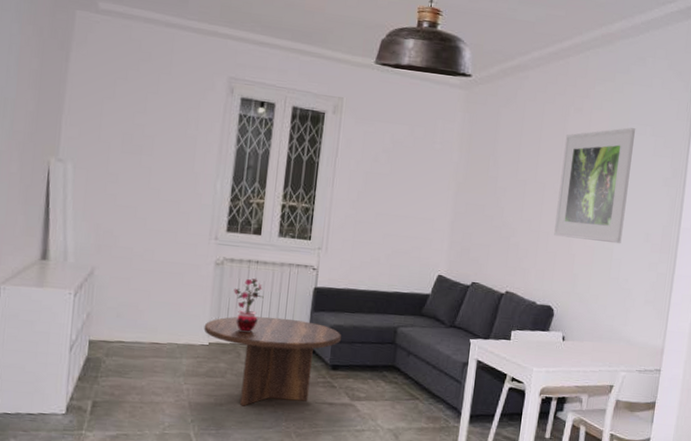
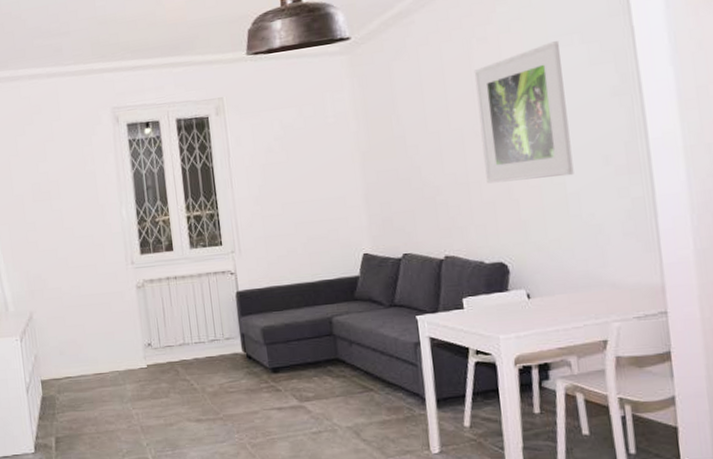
coffee table: present [204,317,341,407] -> none [139,327,275,423]
potted plant: present [233,278,264,333] -> none [159,293,189,350]

